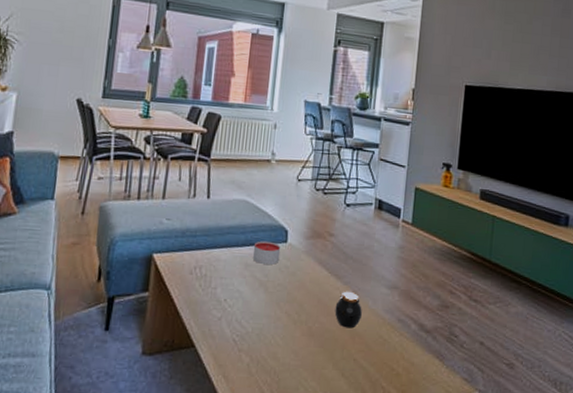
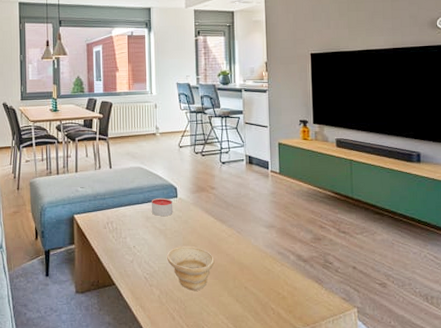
bowl: none [264,303,322,360] -> present [167,245,215,291]
jar: present [334,291,362,329] -> none [224,232,247,262]

